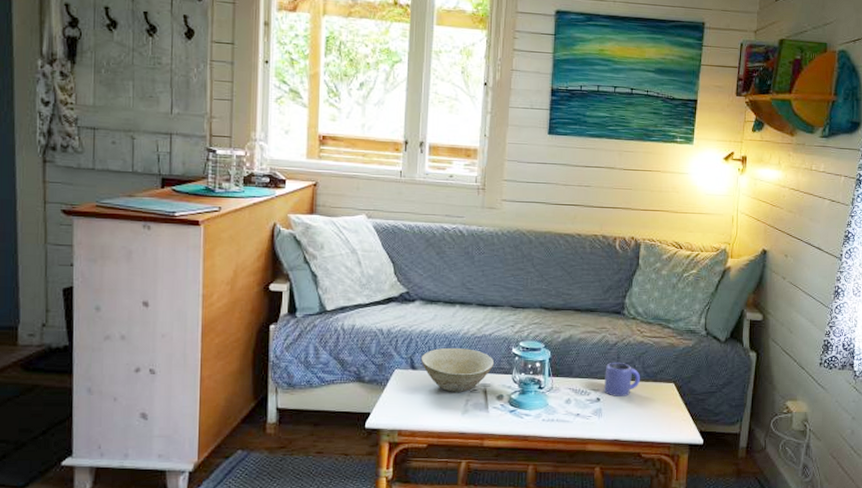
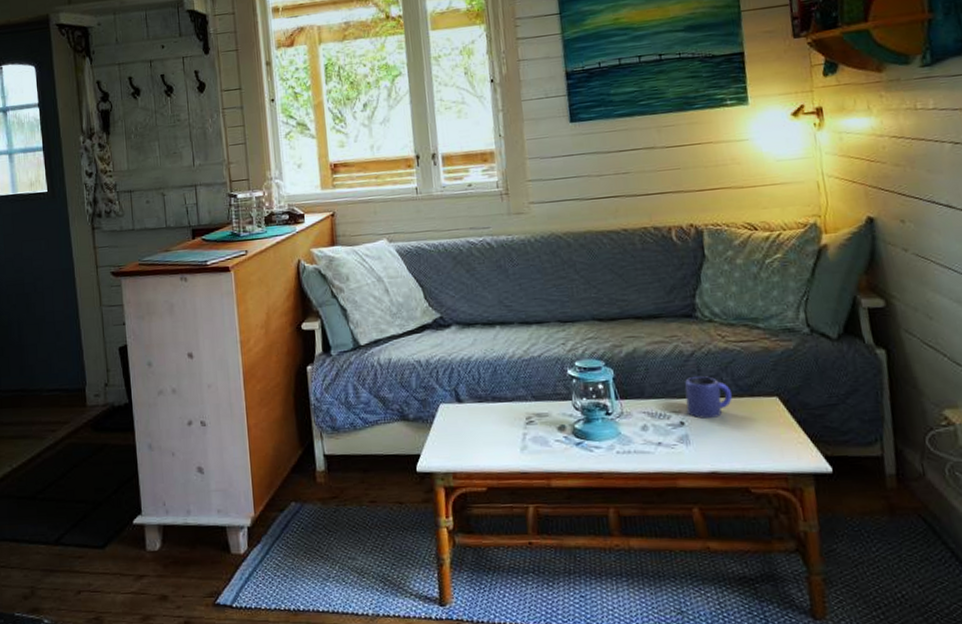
bowl: present [422,347,494,392] -> none [466,374,549,426]

